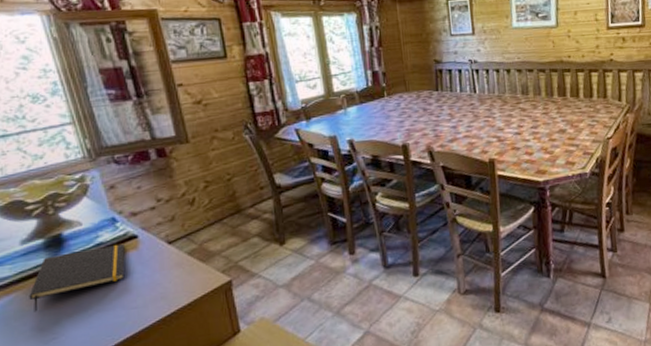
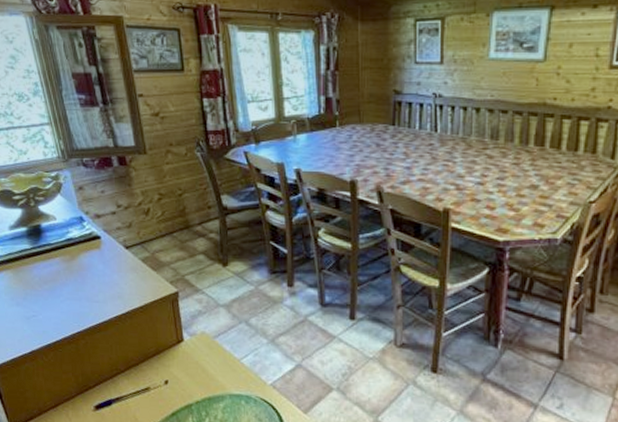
notepad: present [29,243,125,312] -> none [15,242,90,290]

